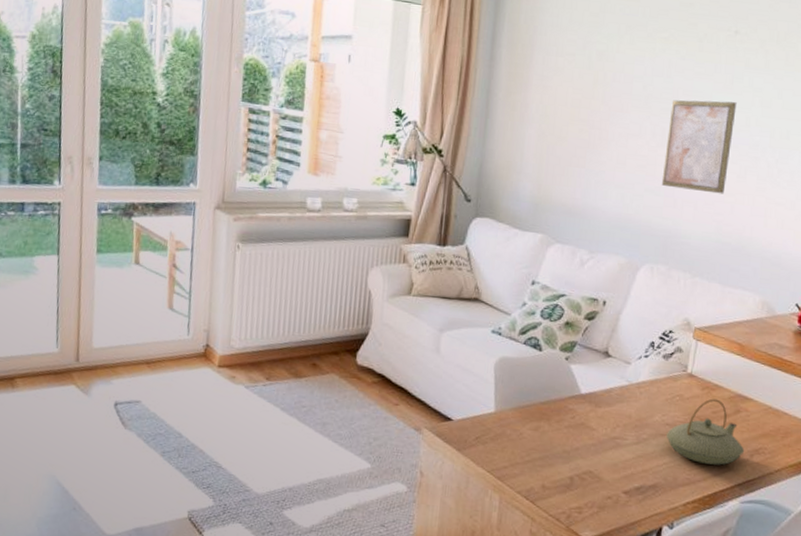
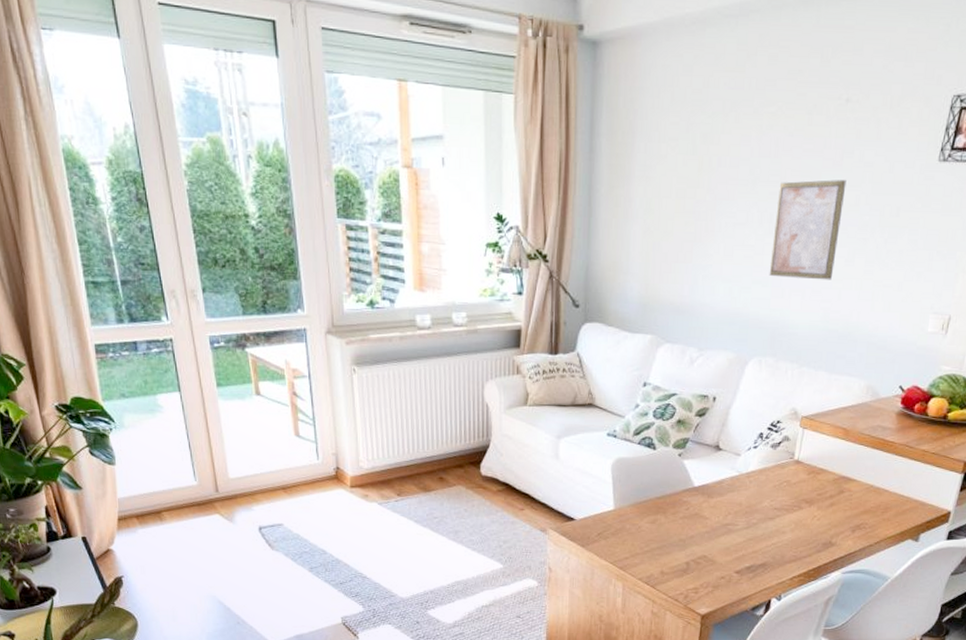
teapot: present [666,398,745,465] -> none [775,482,847,542]

